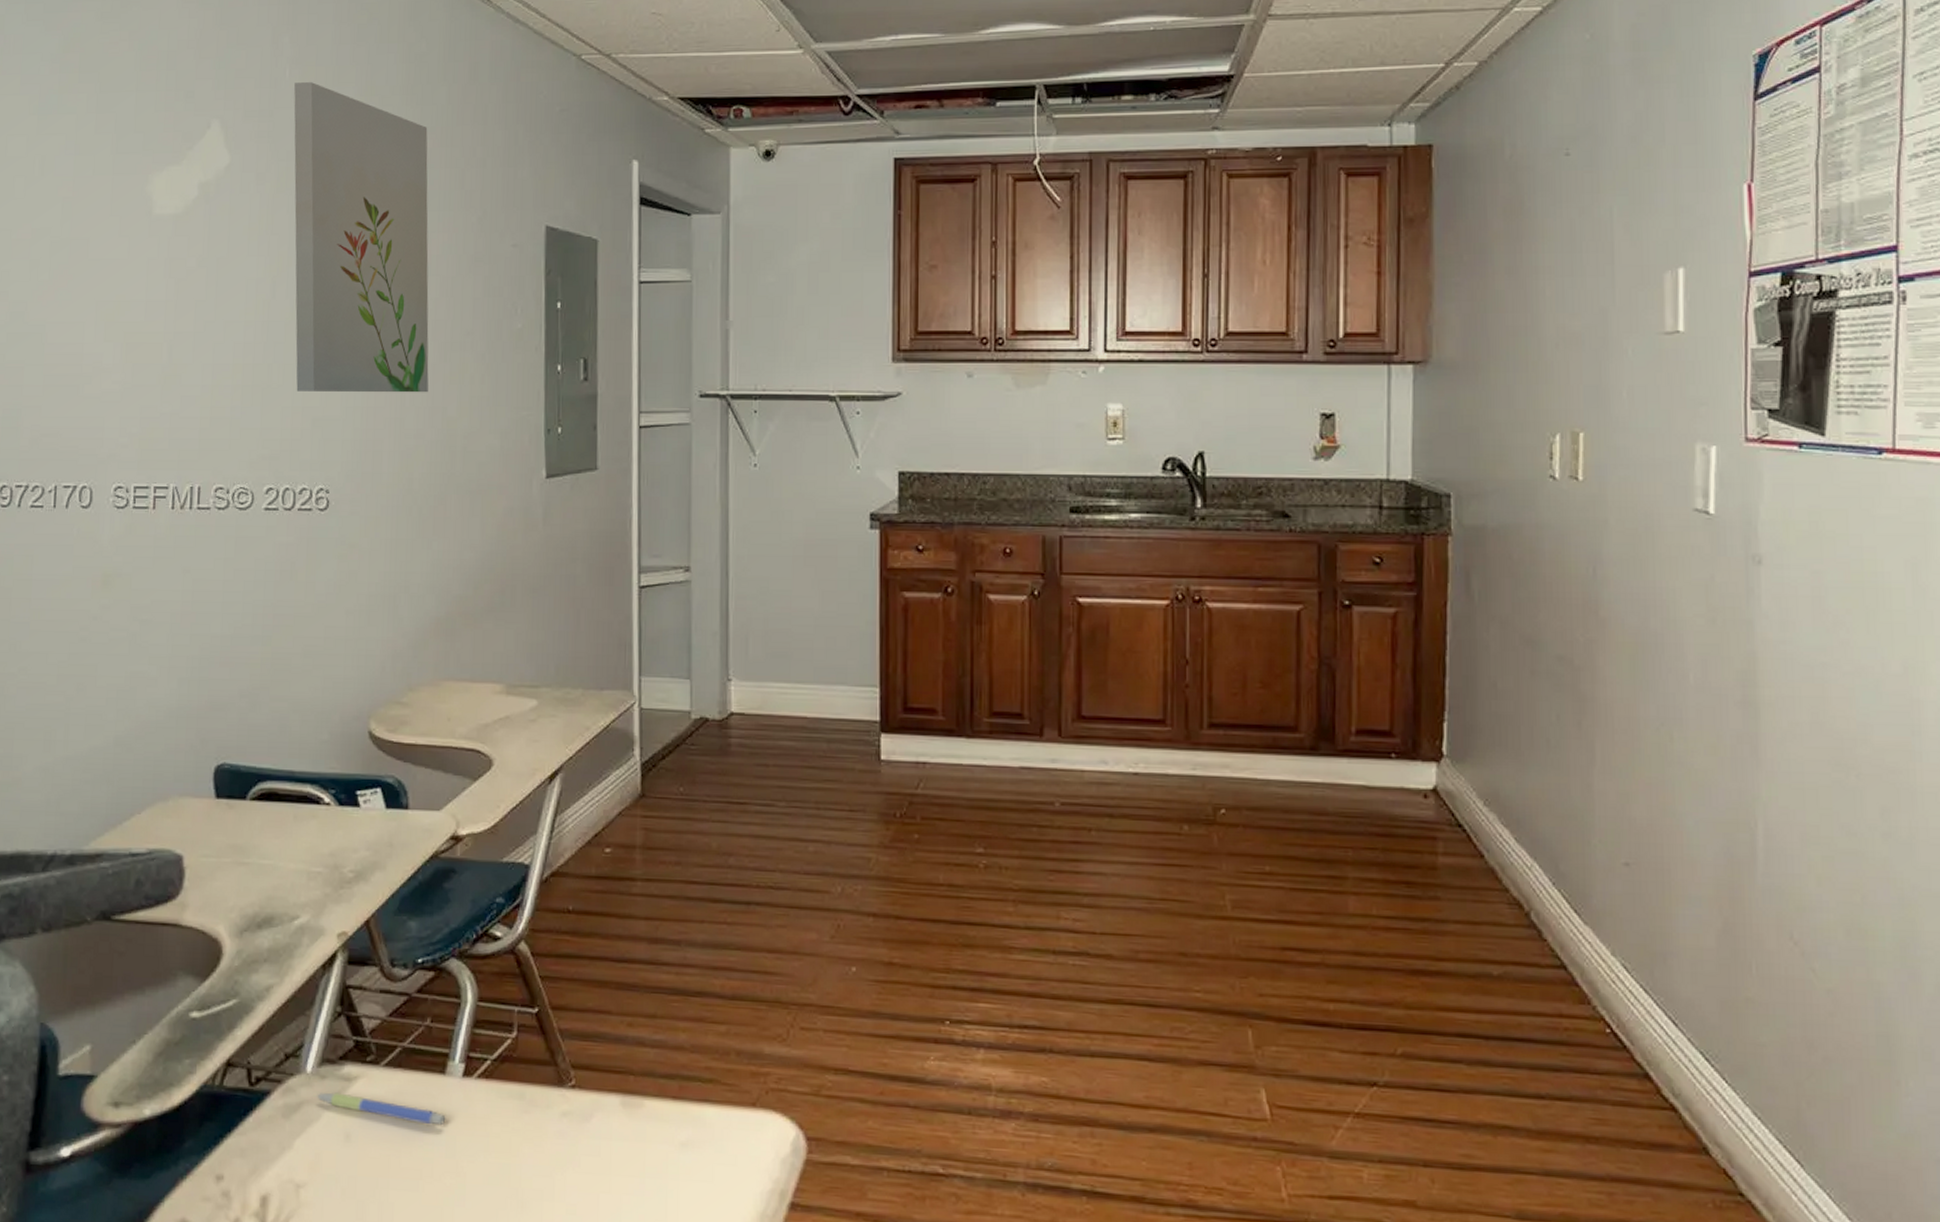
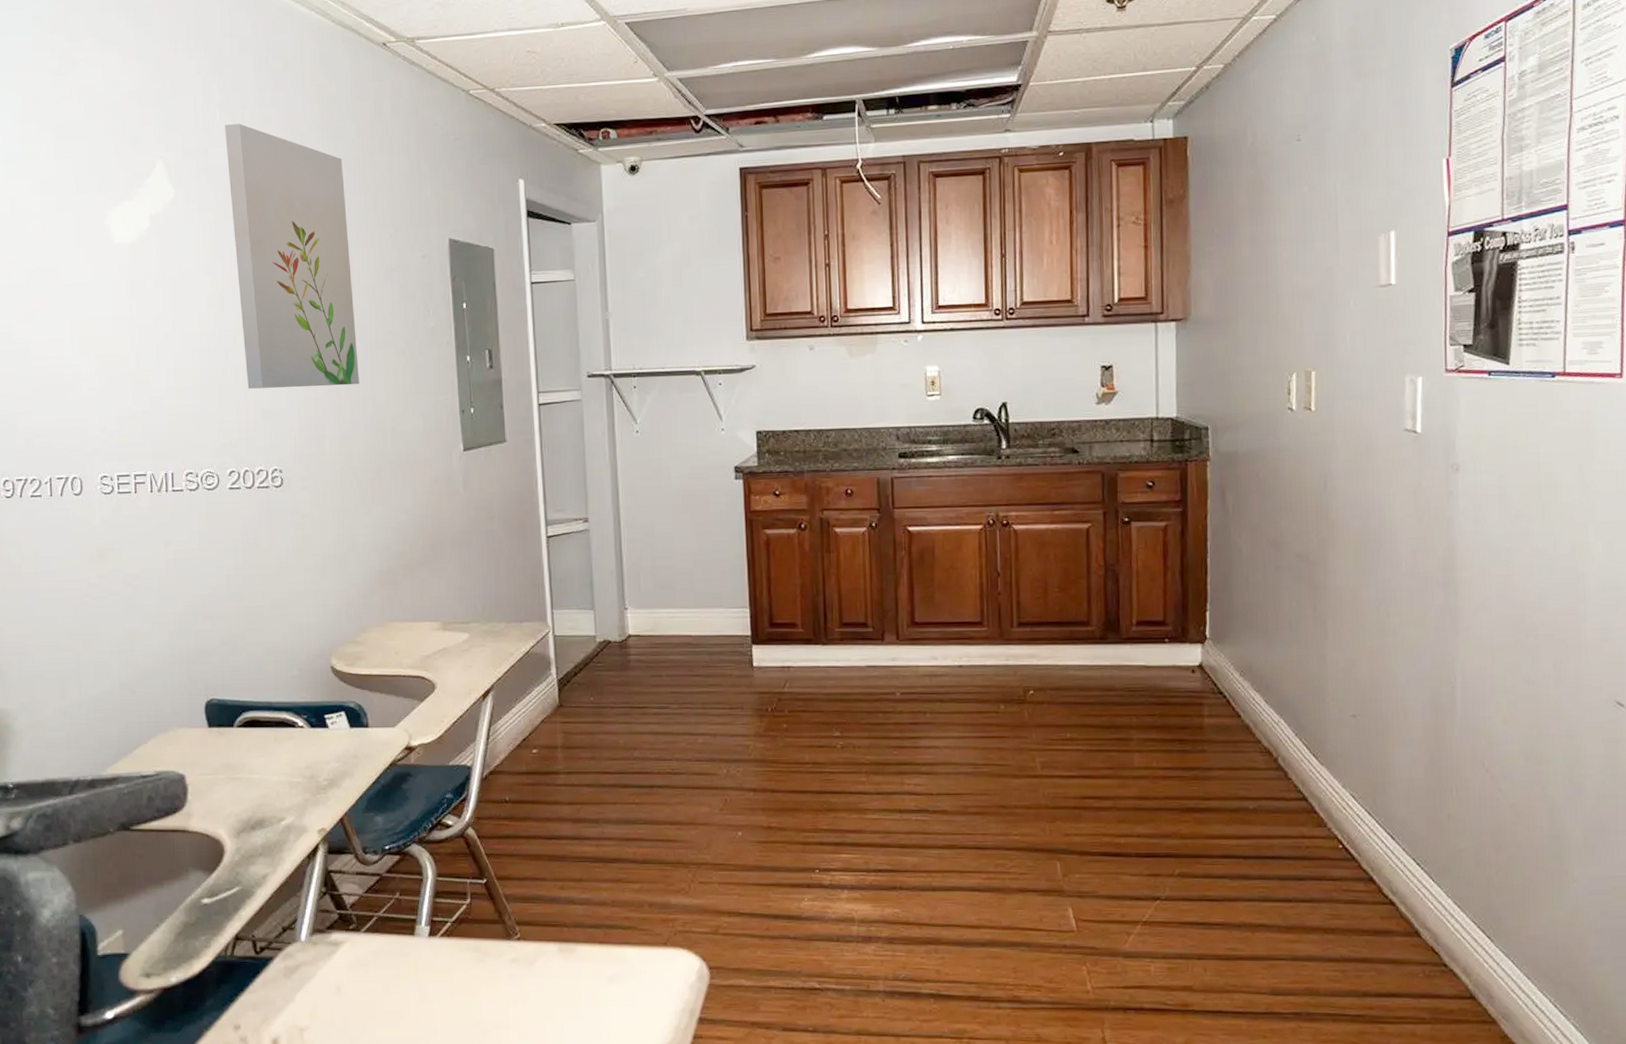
pen: present [317,1092,446,1125] -> none [311,955,418,976]

